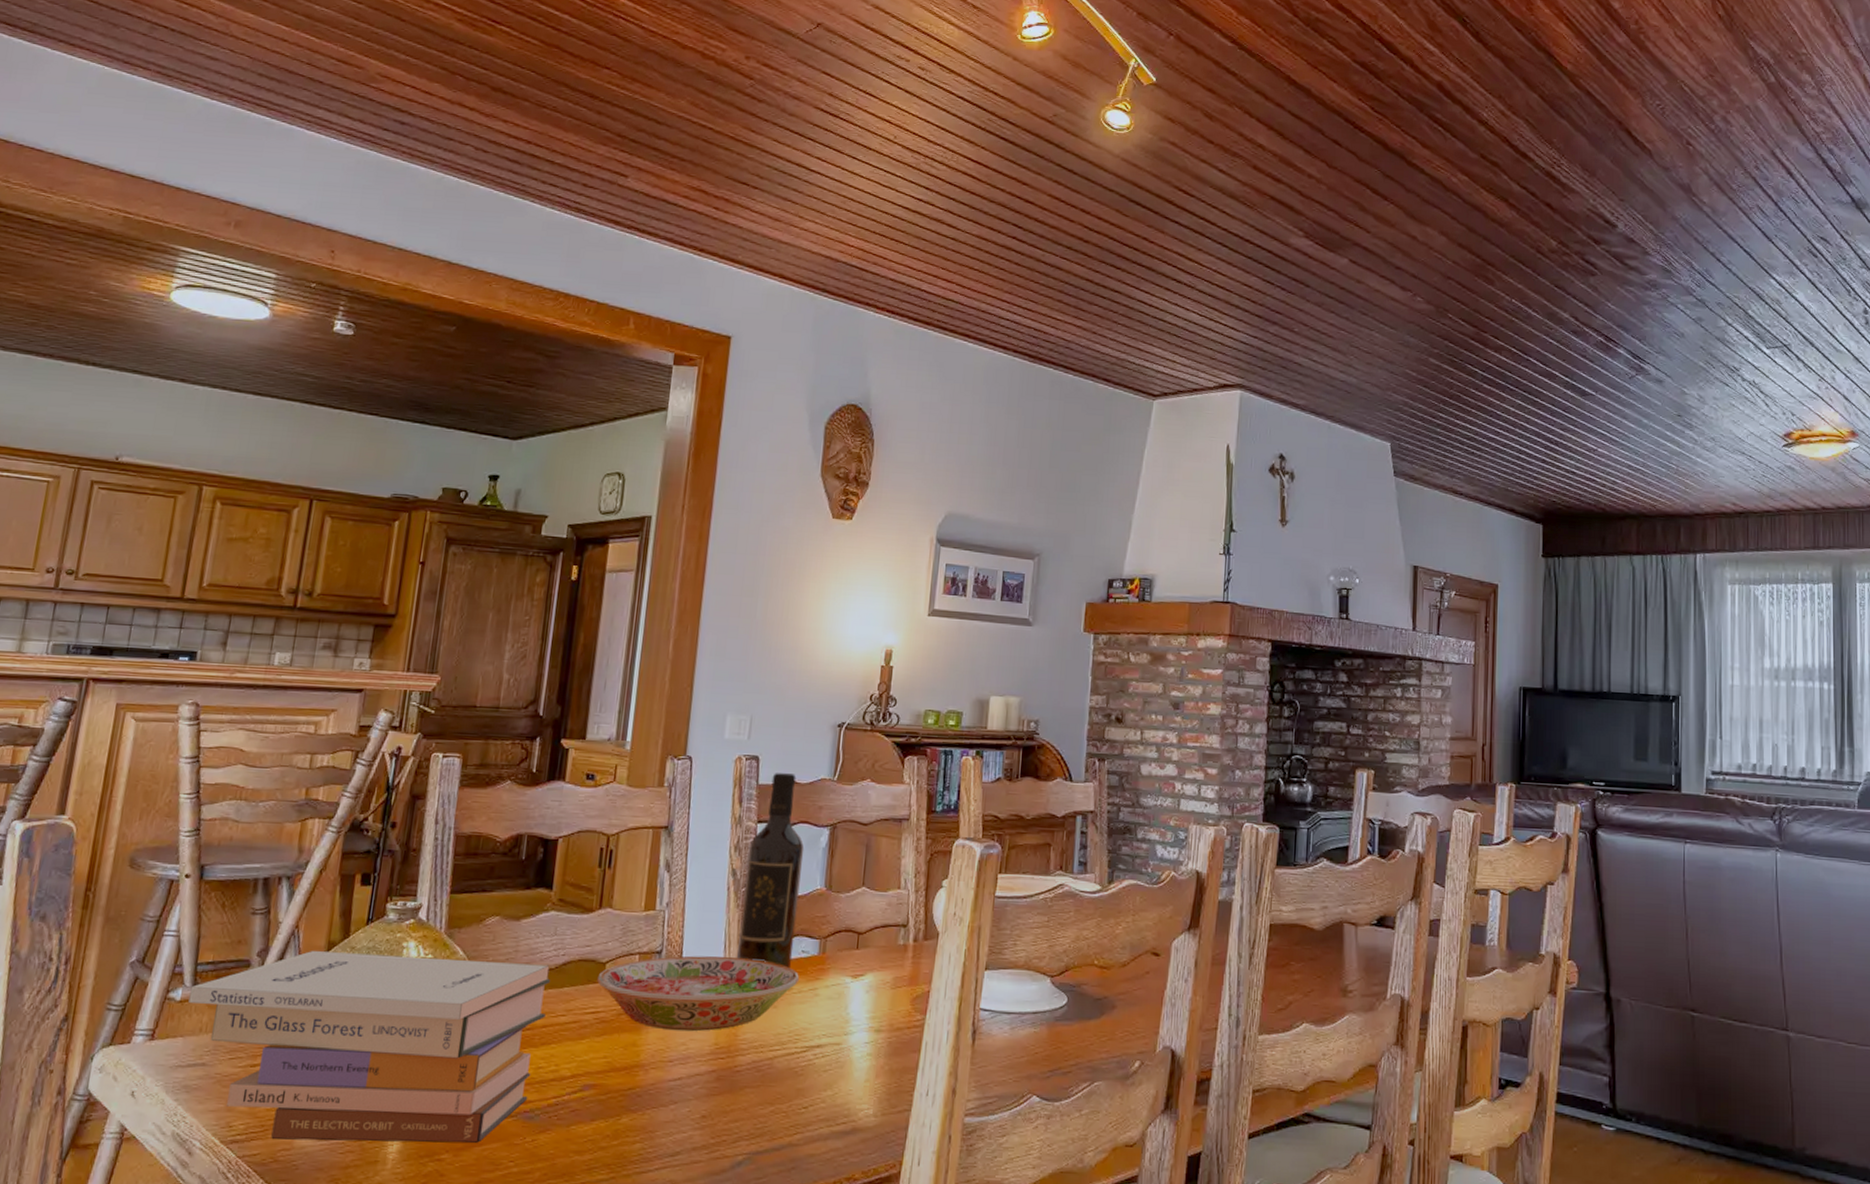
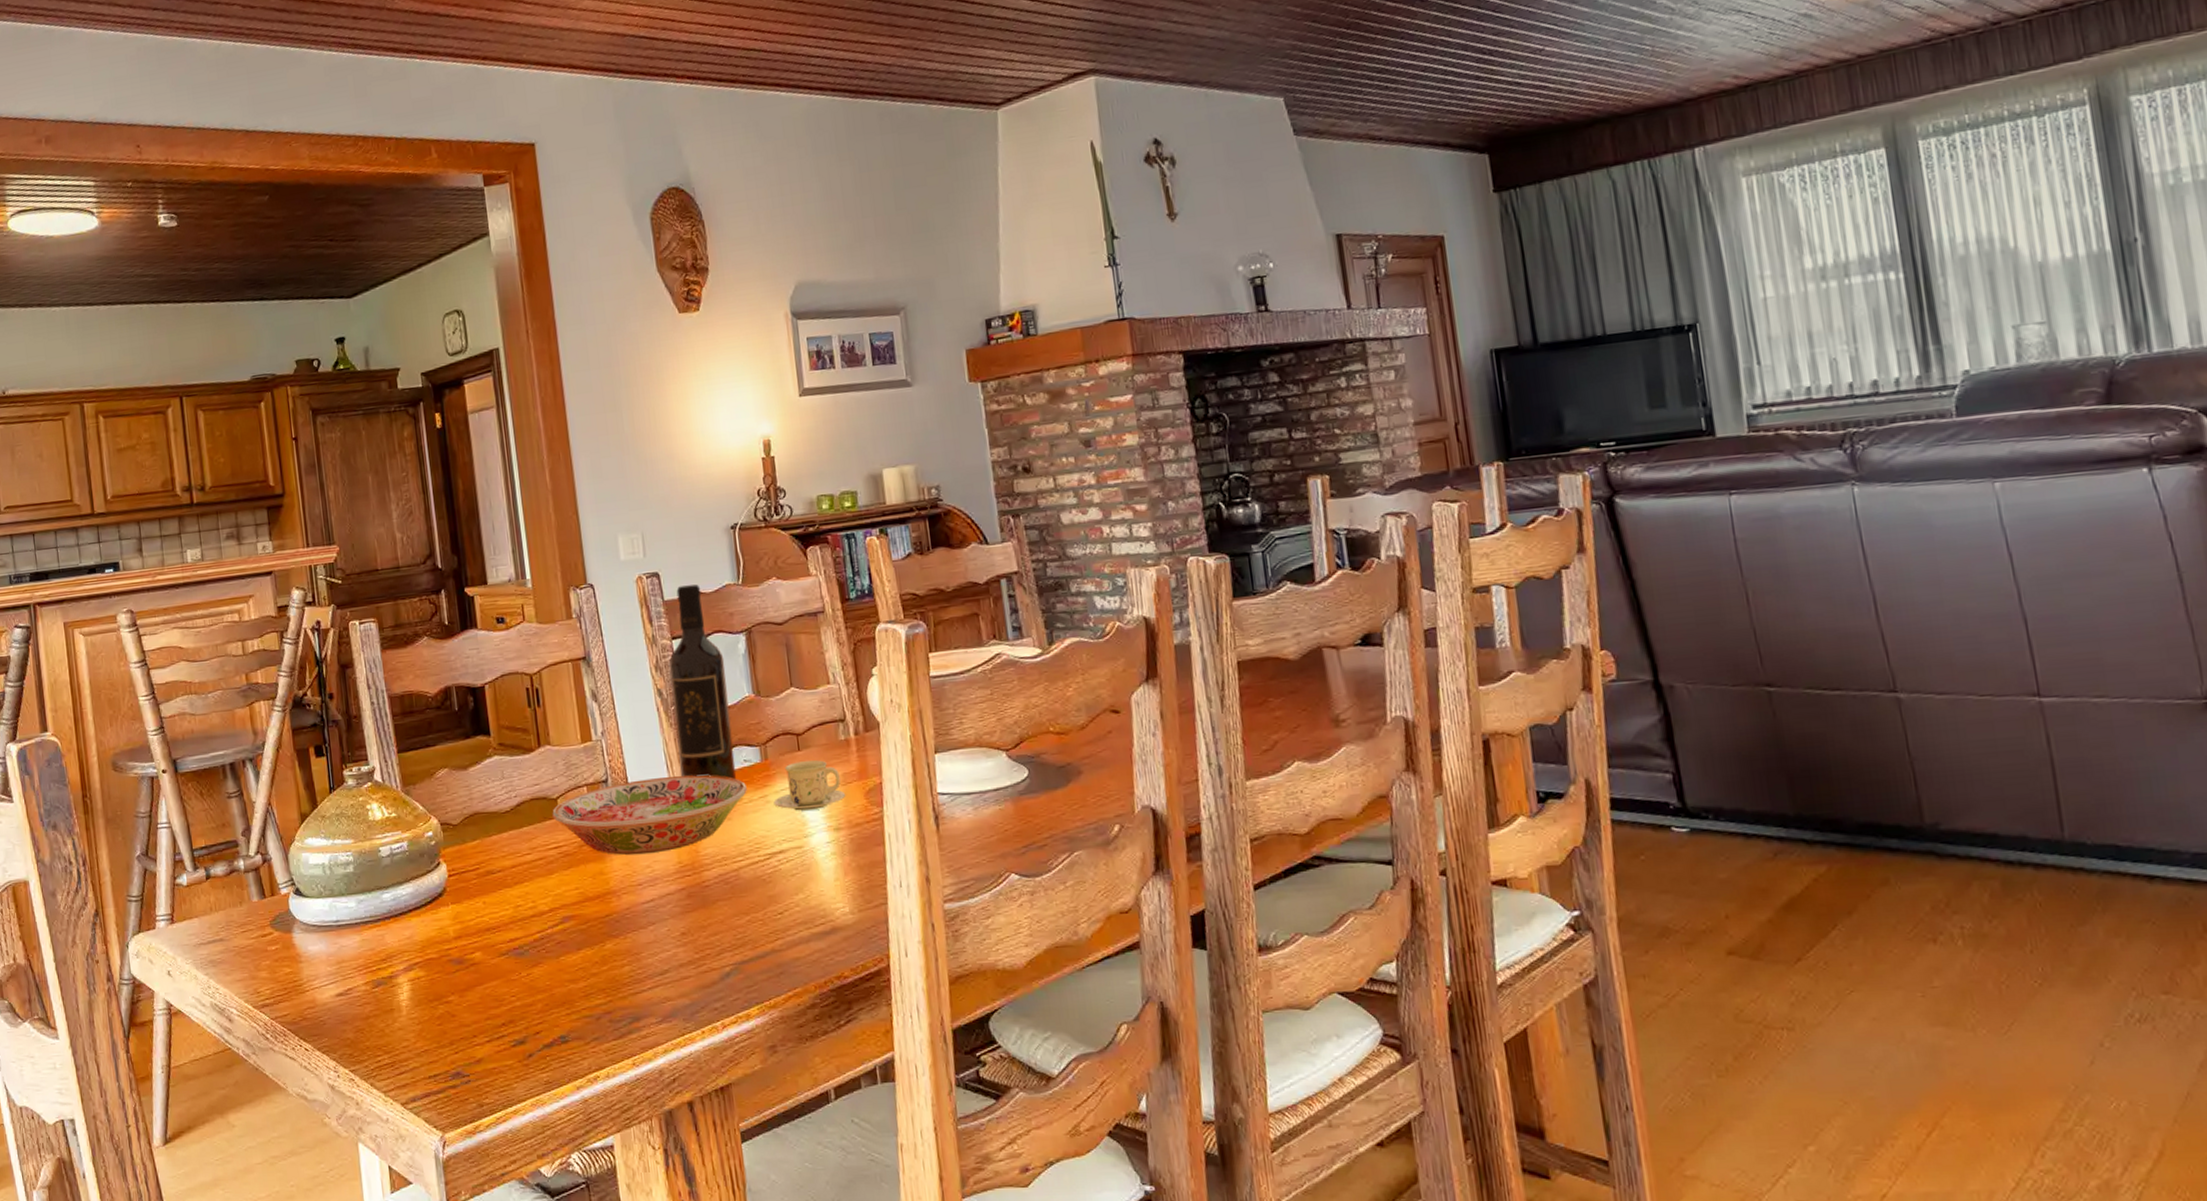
books: present [188,951,551,1144] -> none [193,808,514,999]
cup and saucer: none [822,960,894,1009] -> present [773,760,846,811]

